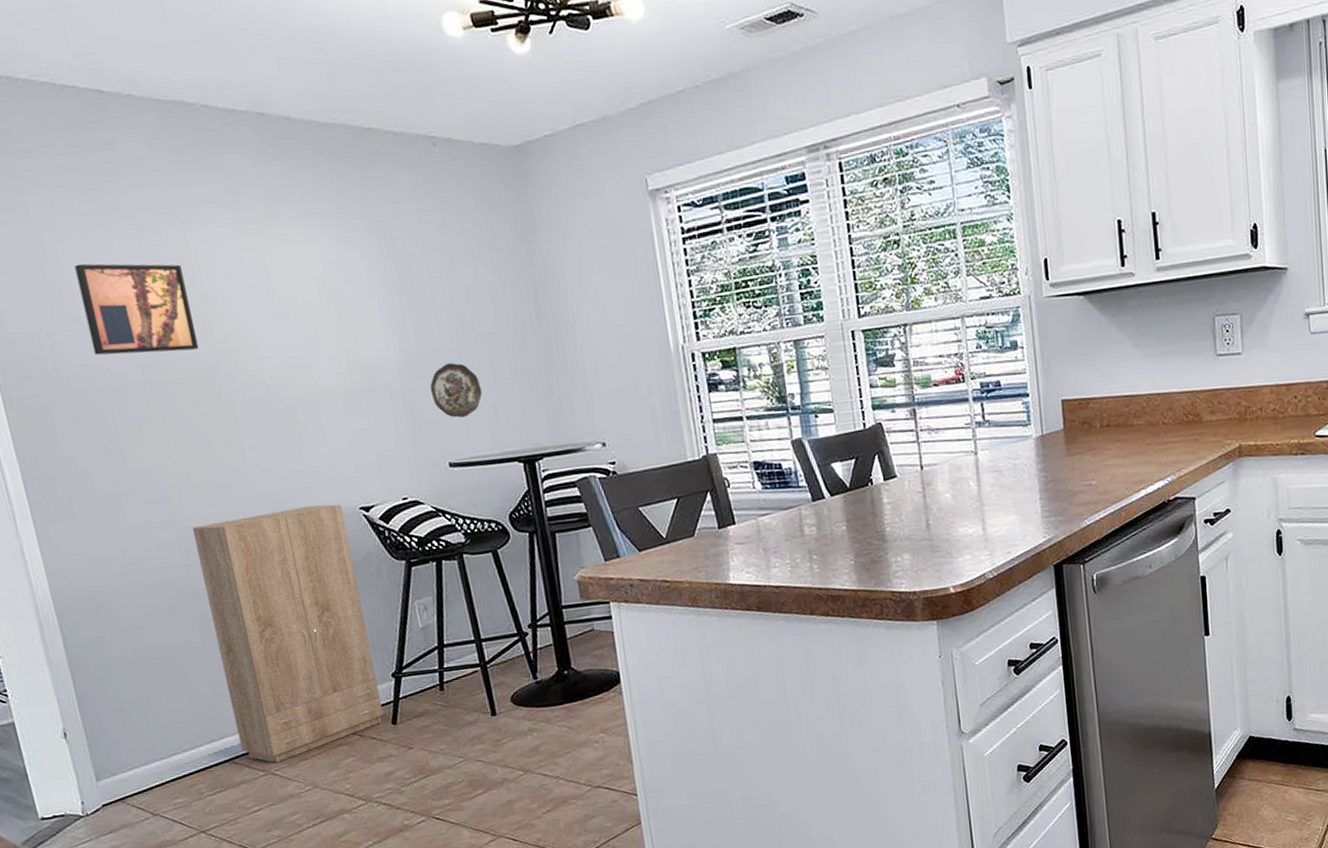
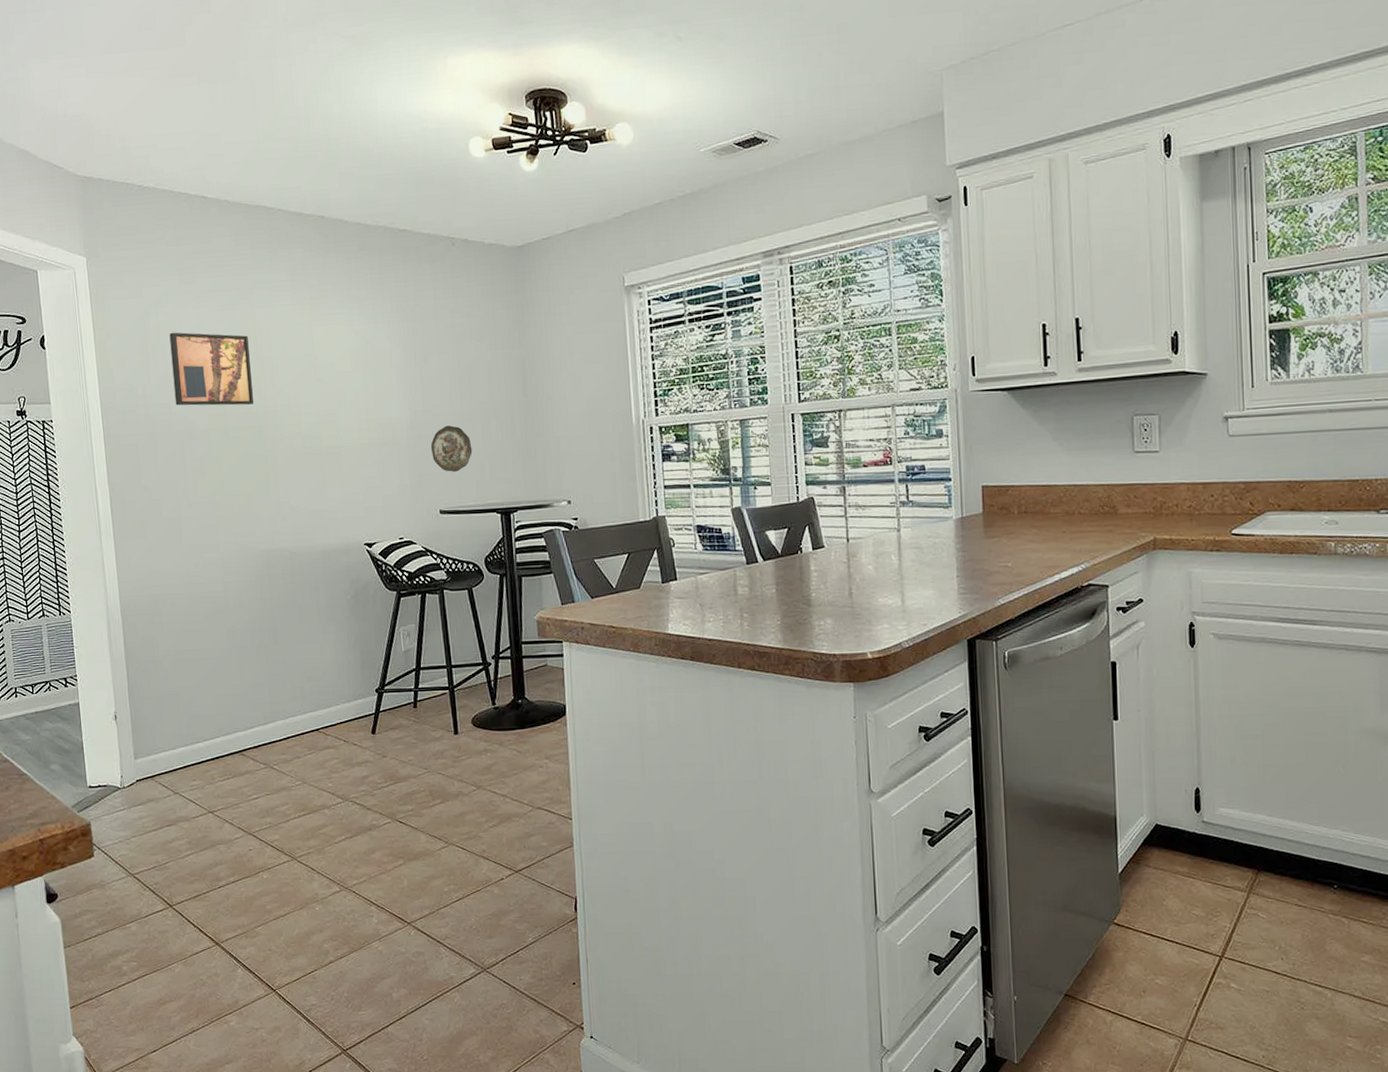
cabinet: present [192,504,383,763] -> none [232,539,365,758]

